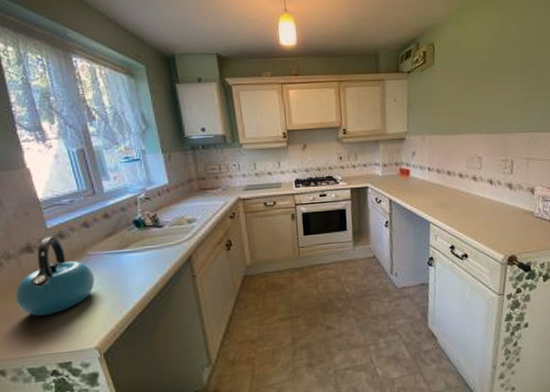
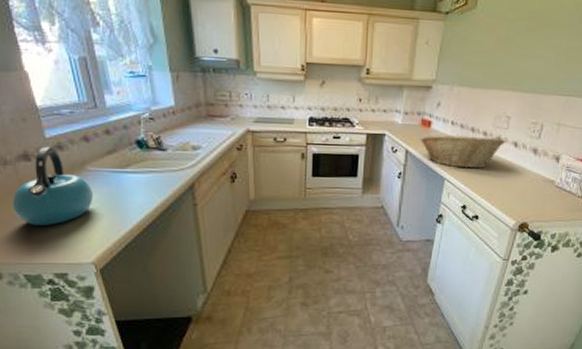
fruit basket: none [400,177,481,210] -> present [419,134,506,169]

